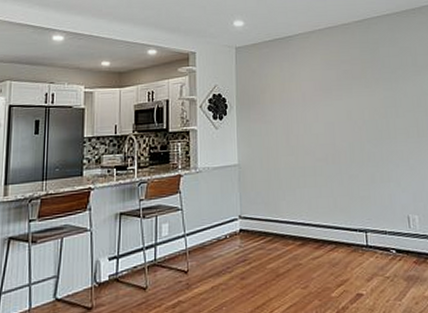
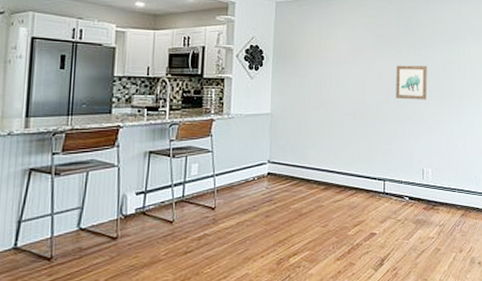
wall art: none [366,100,403,139] -> present [395,65,427,100]

